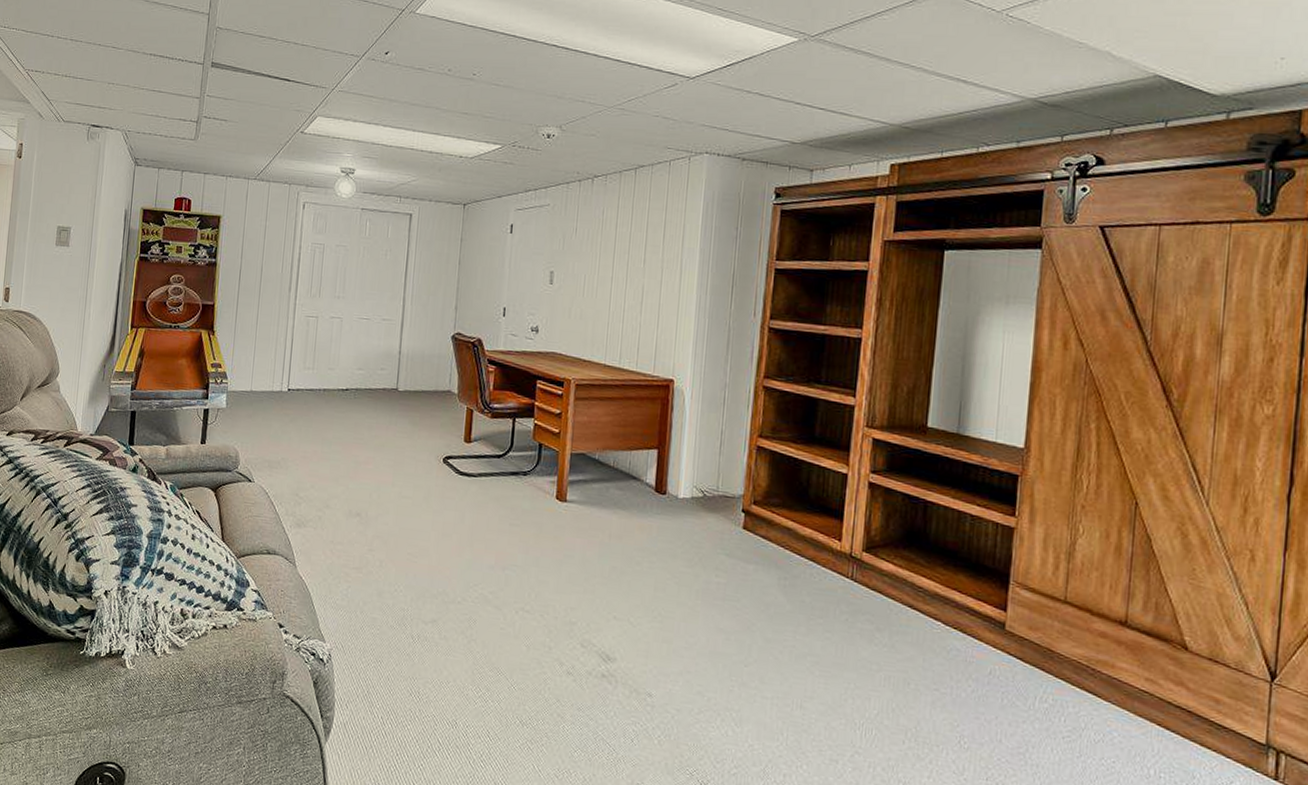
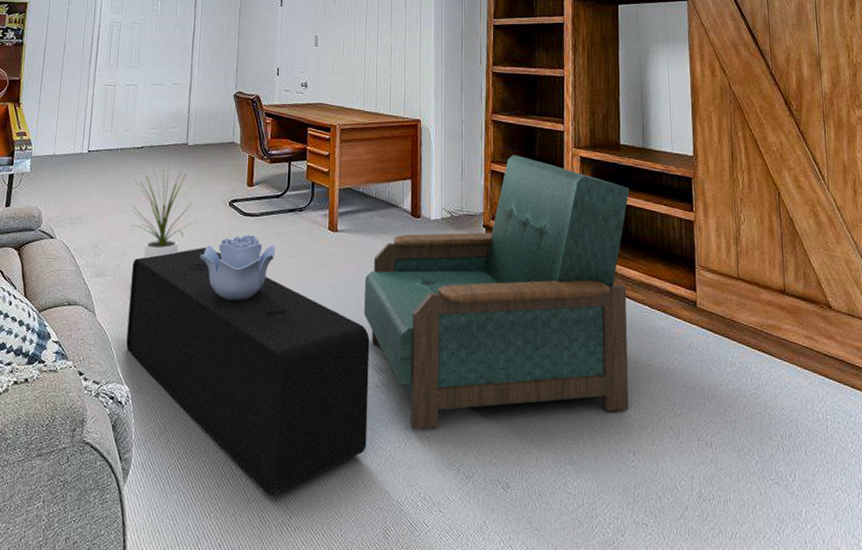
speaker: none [328,505,598,774] -> present [126,247,370,496]
house plant: none [334,412,407,512] -> present [131,165,197,259]
decorative bowl: none [409,496,495,568] -> present [200,234,276,301]
armchair: none [593,430,934,737] -> present [364,155,630,430]

